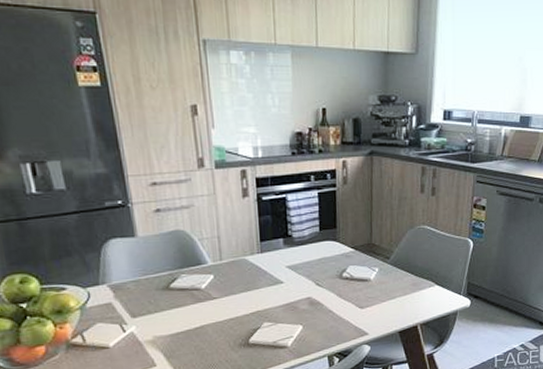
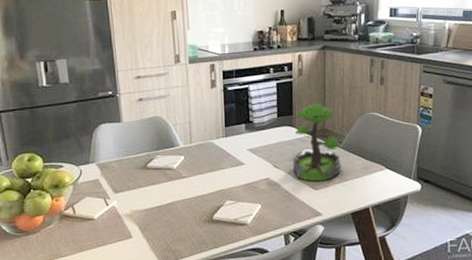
plant: none [337,215,390,300] -> present [293,103,342,182]

